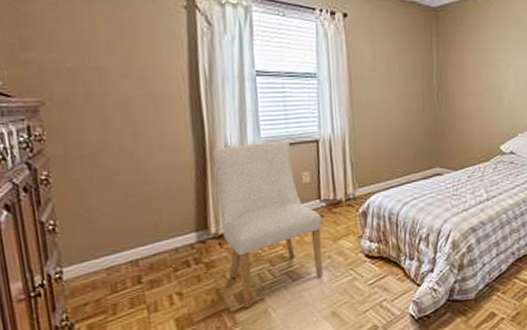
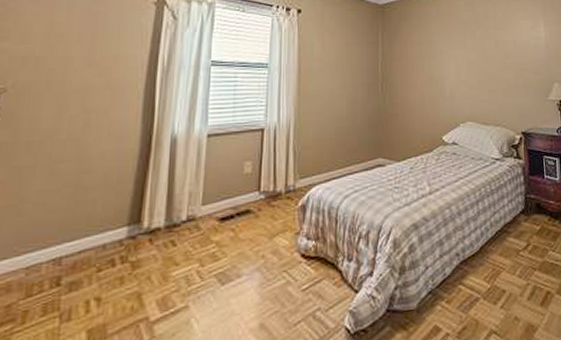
chair: present [212,140,323,309] -> none [154,128,259,318]

